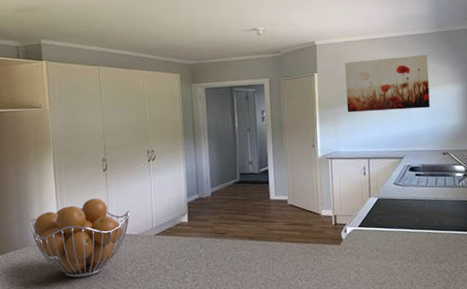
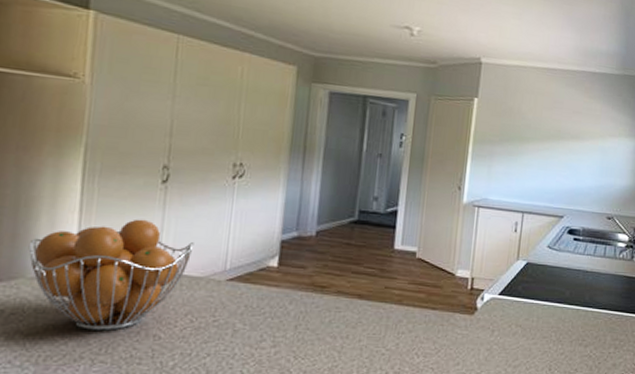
wall art: present [345,54,430,113] -> none [507,91,608,162]

